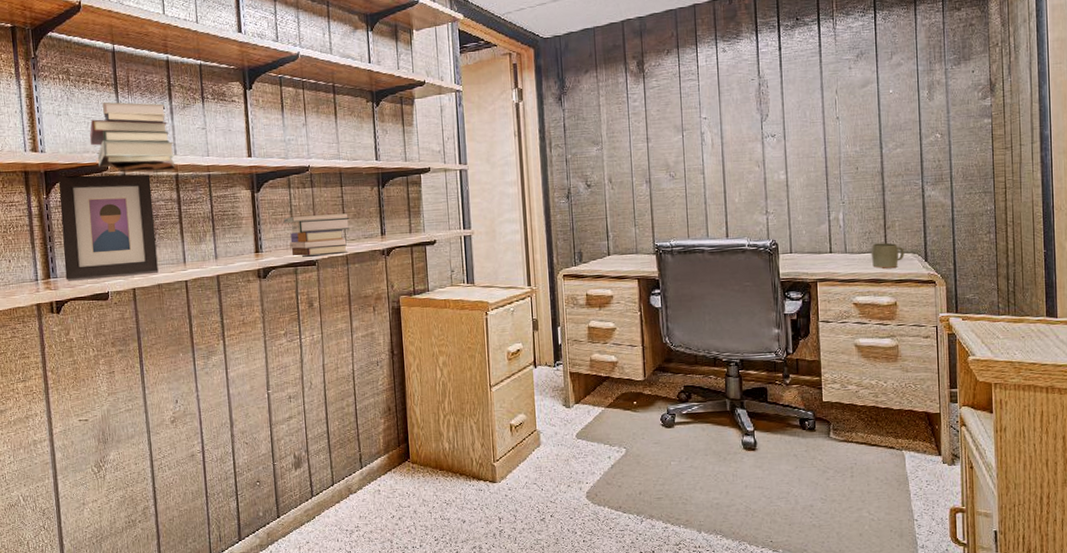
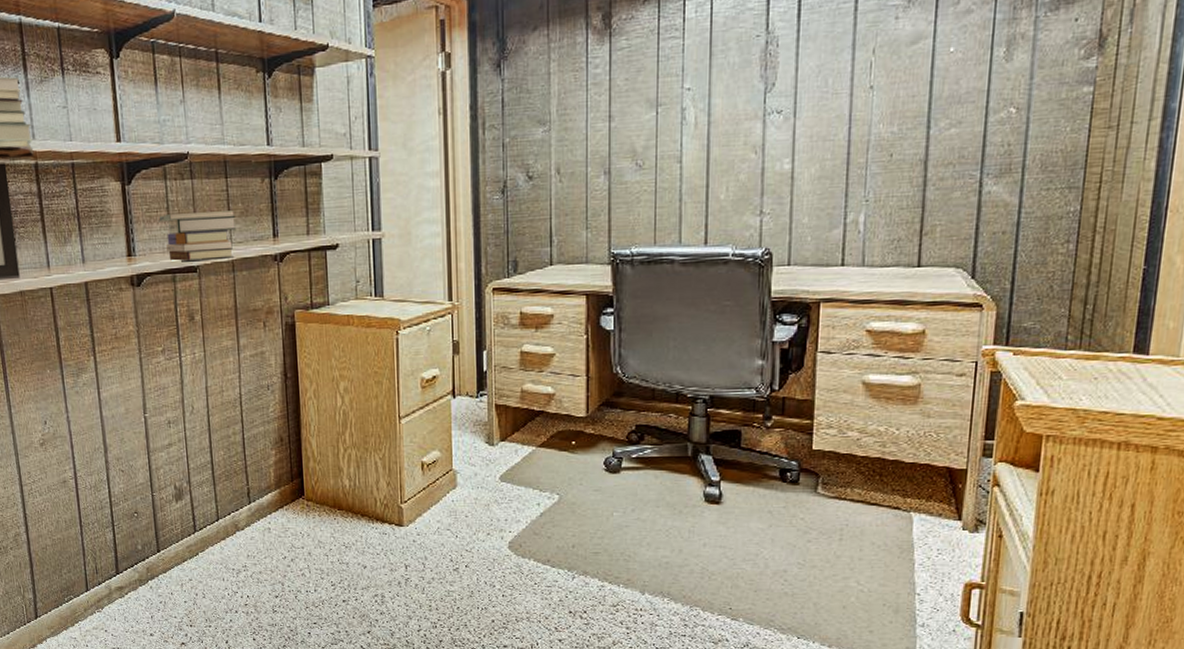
mug: present [871,242,904,269] -> none [897,253,944,287]

